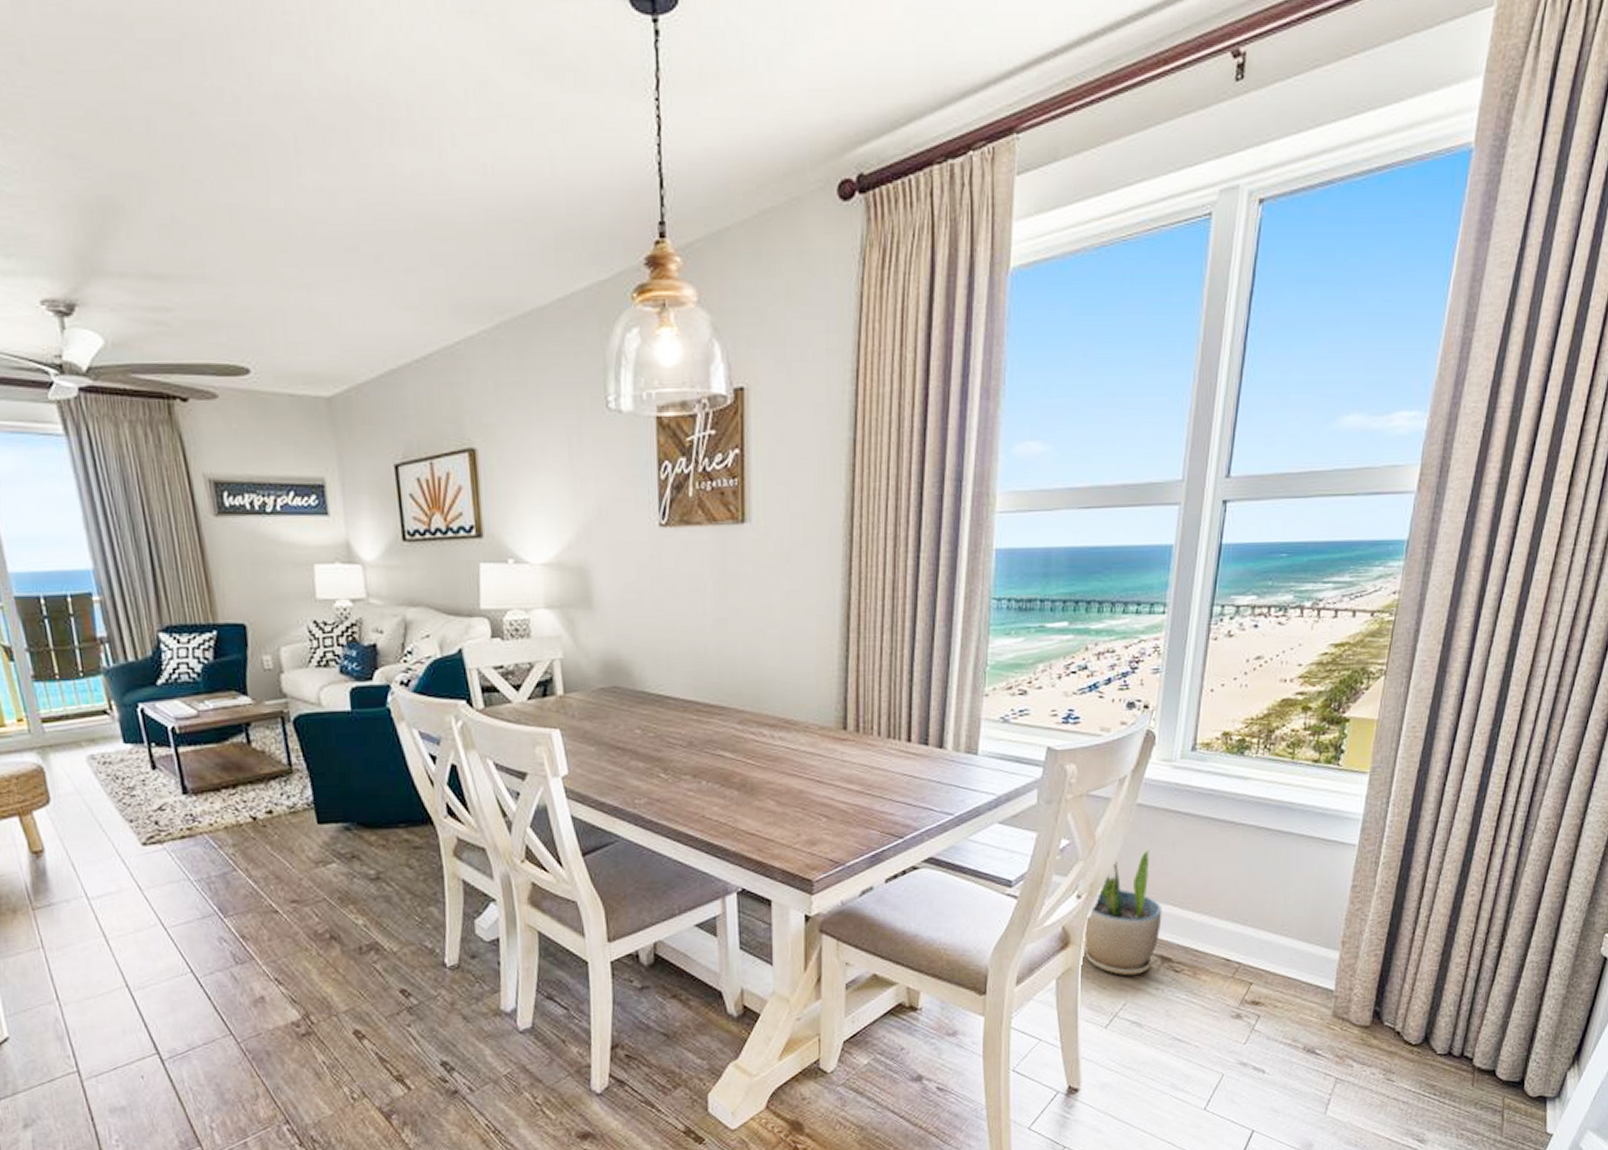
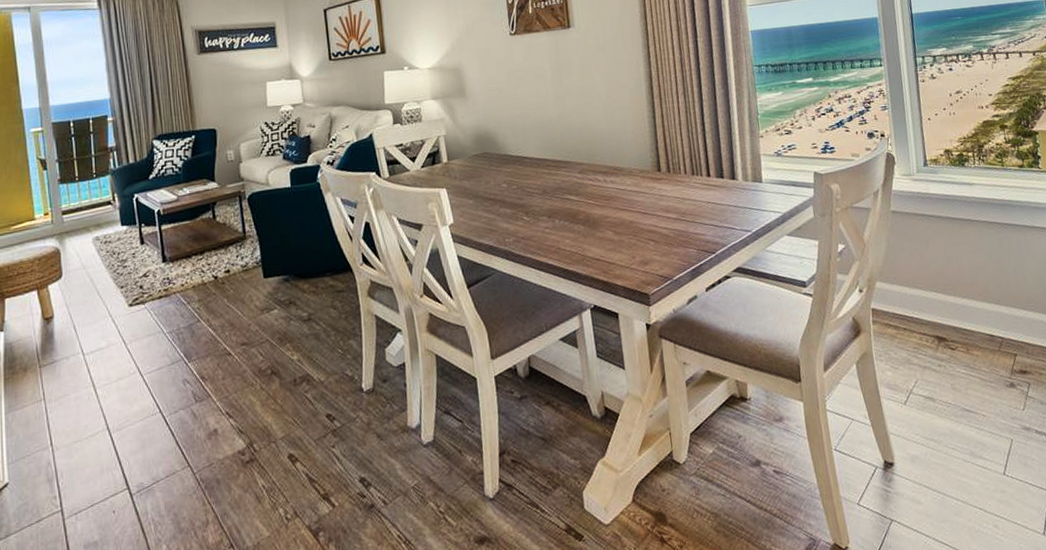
potted plant: present [1083,850,1163,976] -> none [871,247,932,356]

